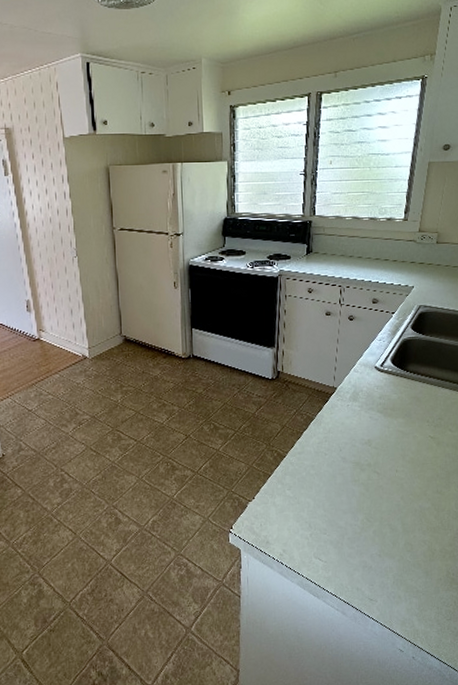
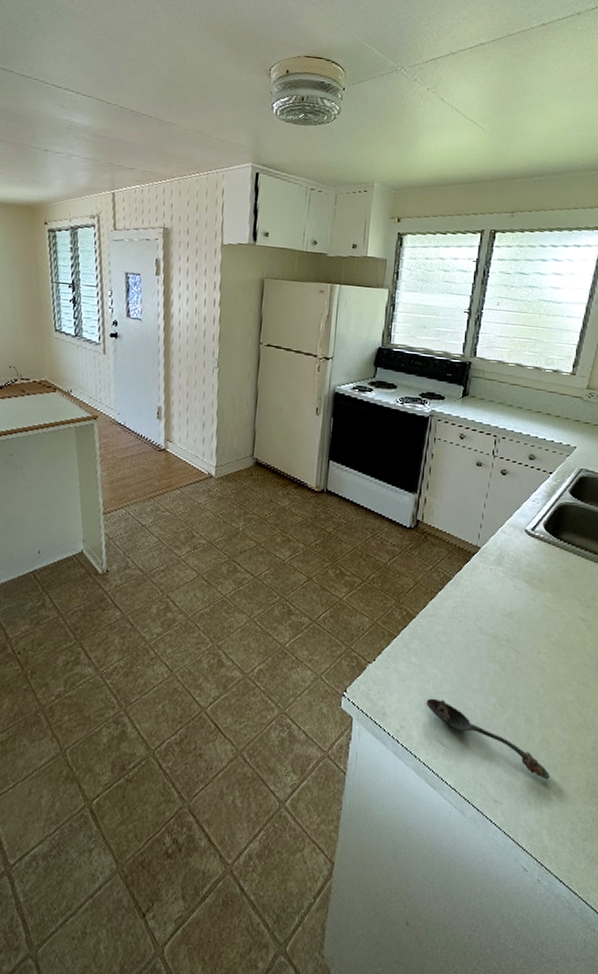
spoon: none [303,523,416,576] -> present [426,698,550,780]

